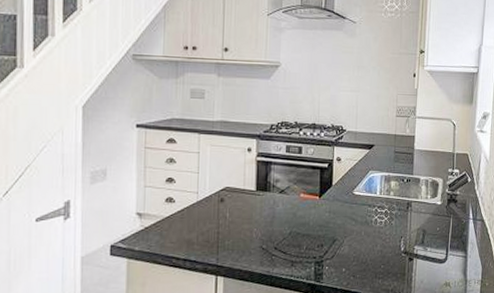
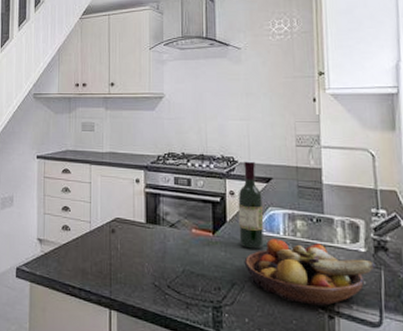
wine bottle: none [342,129,365,208] -> present [238,161,264,249]
fruit bowl: none [345,198,447,251] -> present [244,238,375,306]

